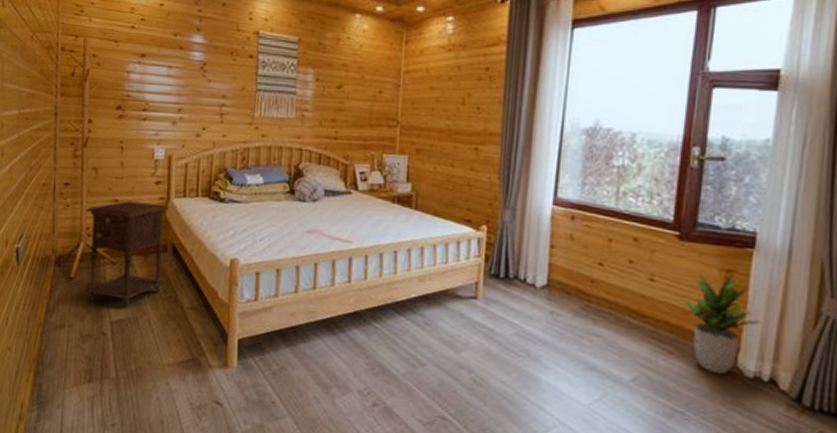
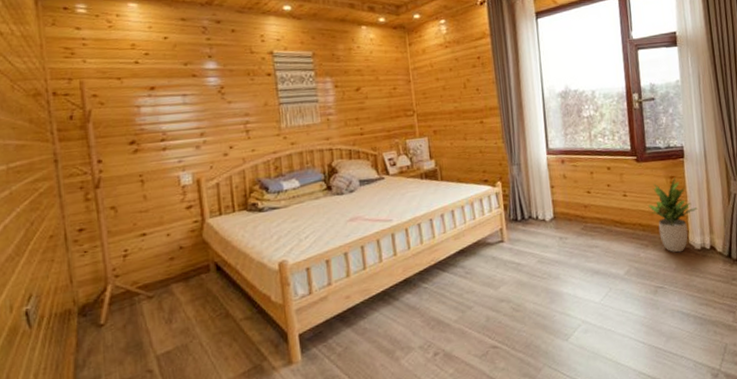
nightstand: present [85,200,170,308] -> none [108,227,212,342]

